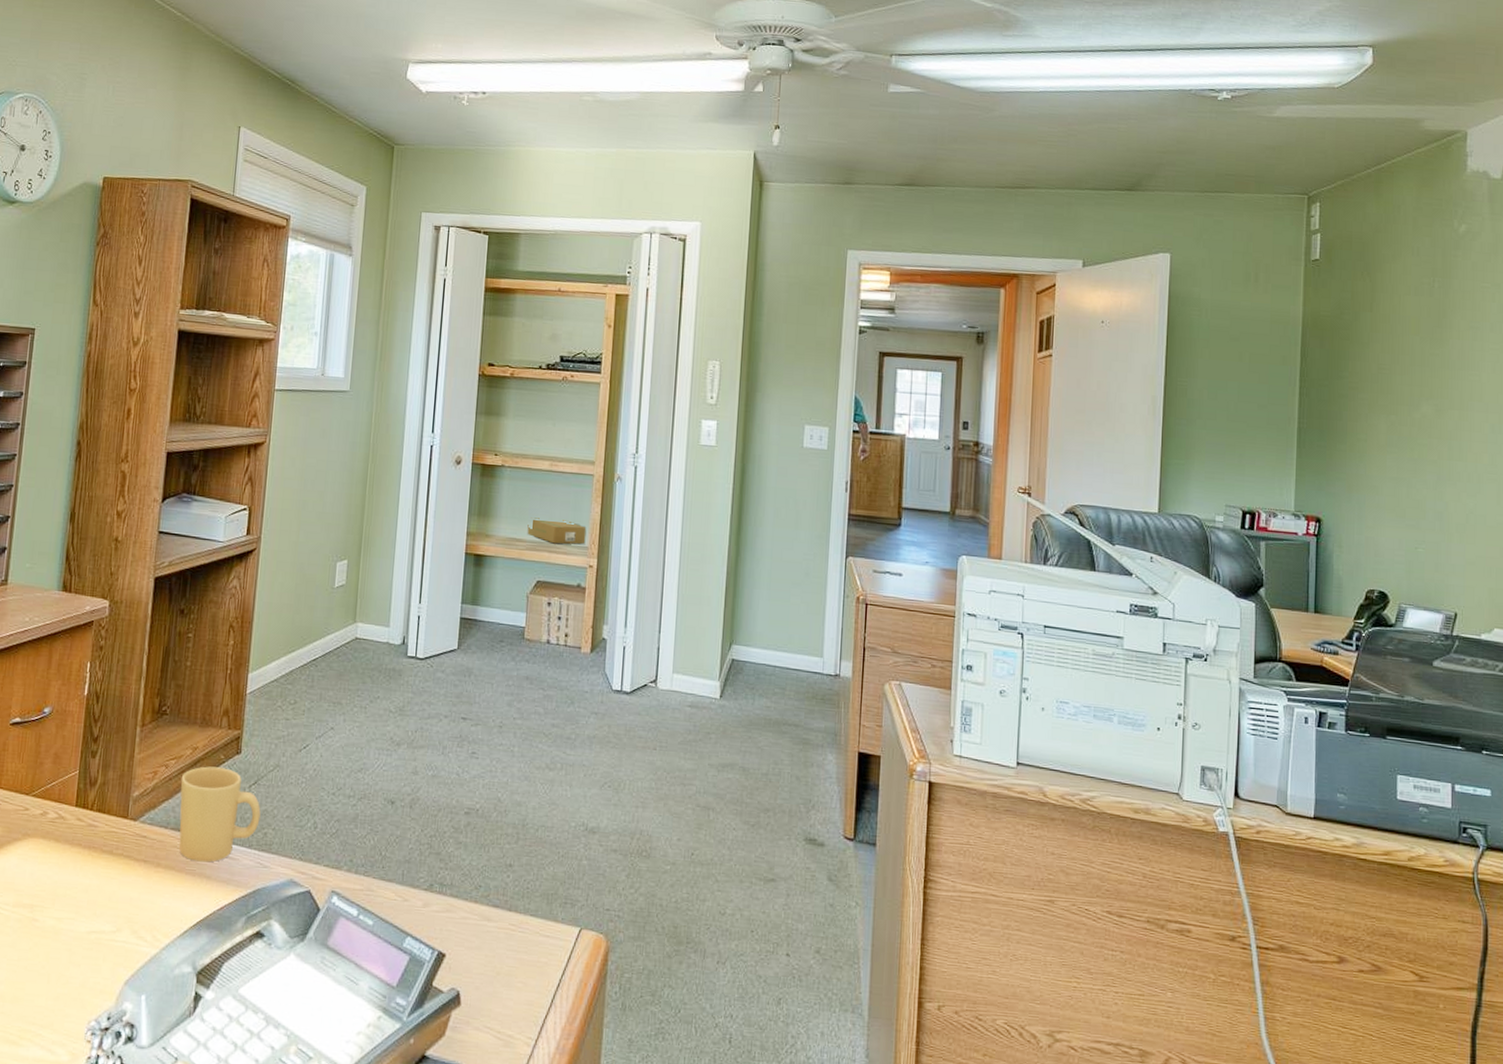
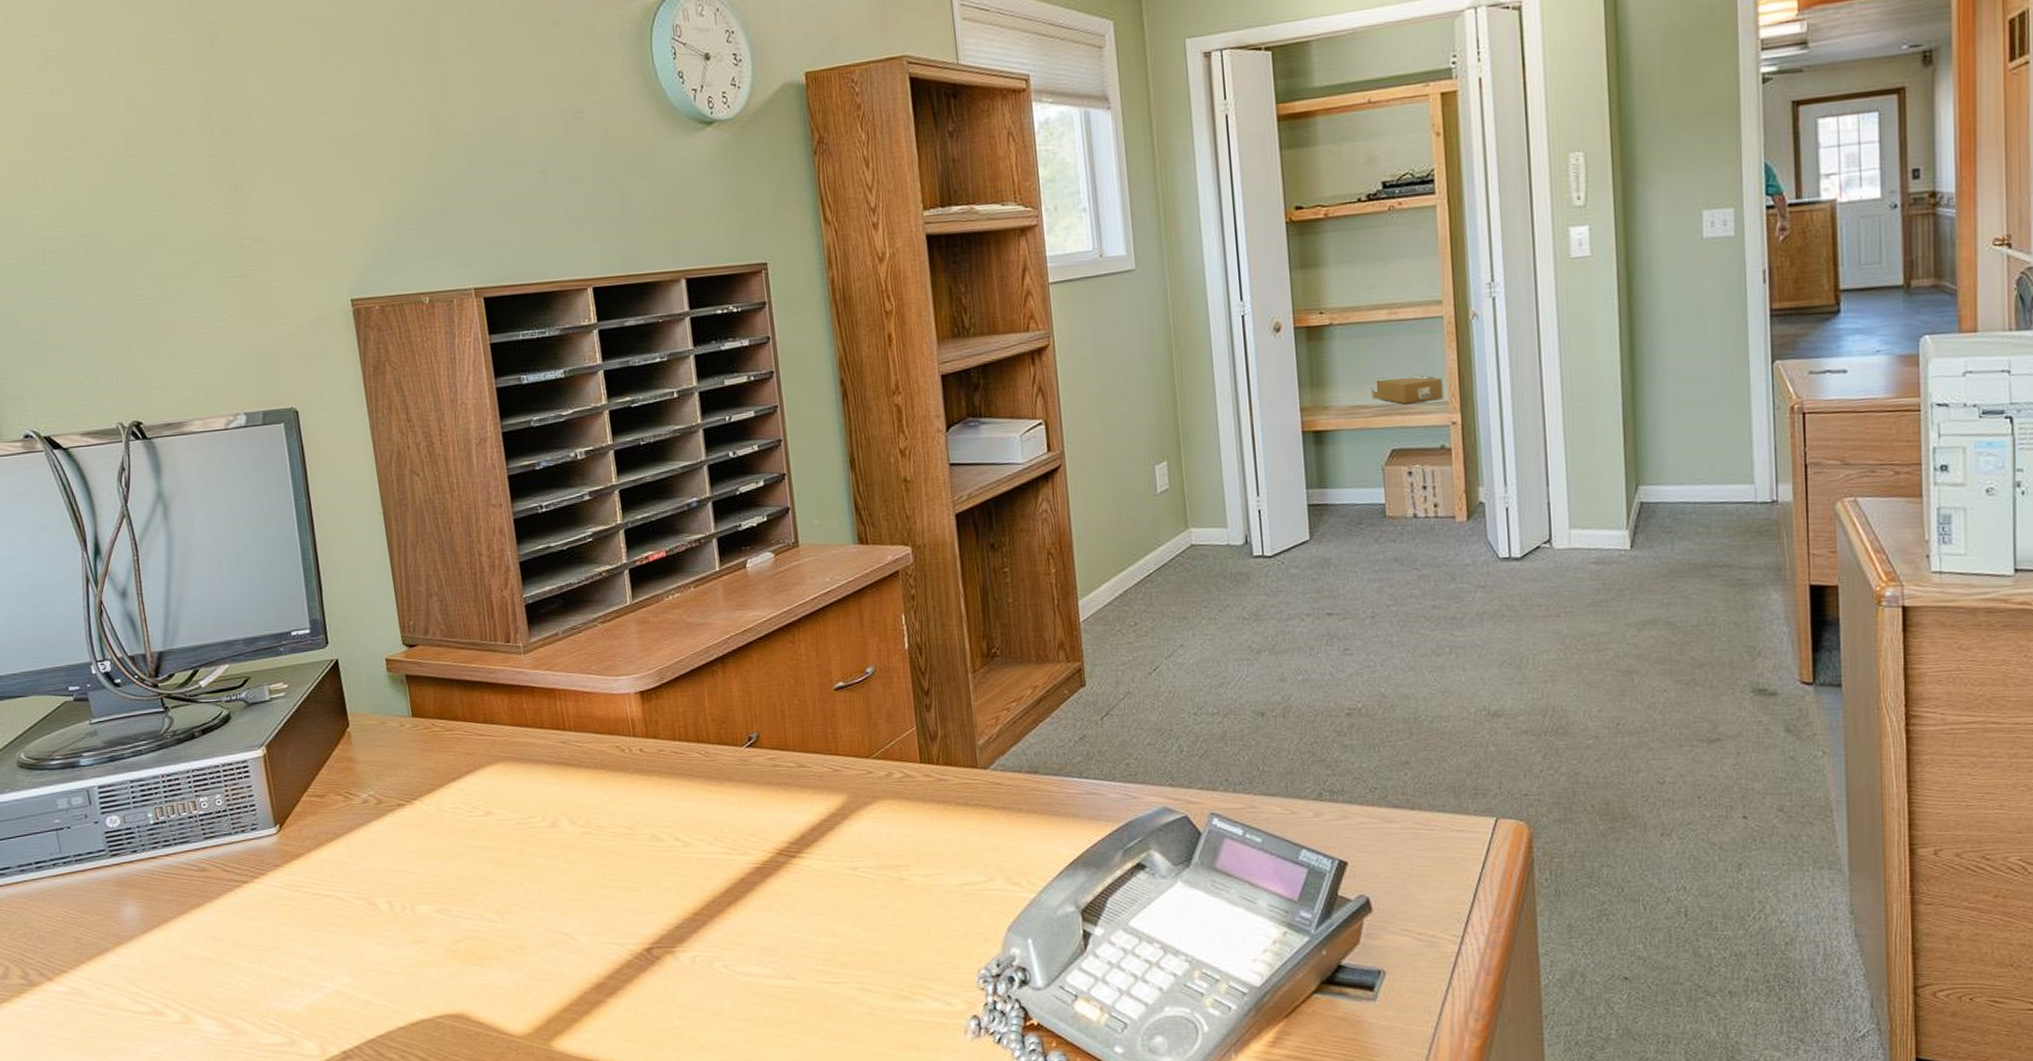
mug: present [179,766,261,863] -> none [1025,702,1120,802]

